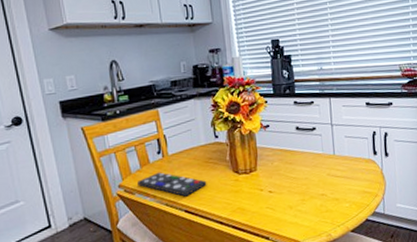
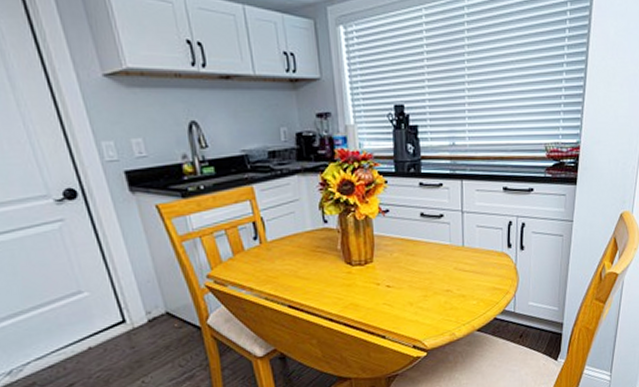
remote control: present [138,172,207,197] -> none [230,261,314,290]

